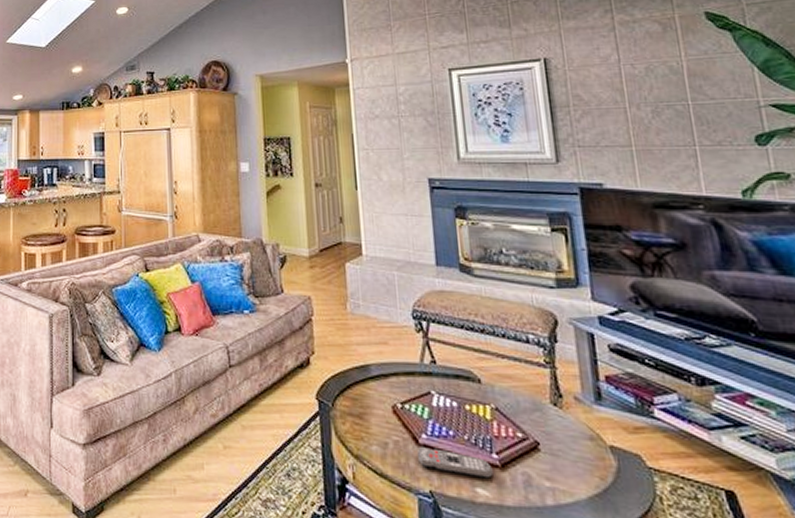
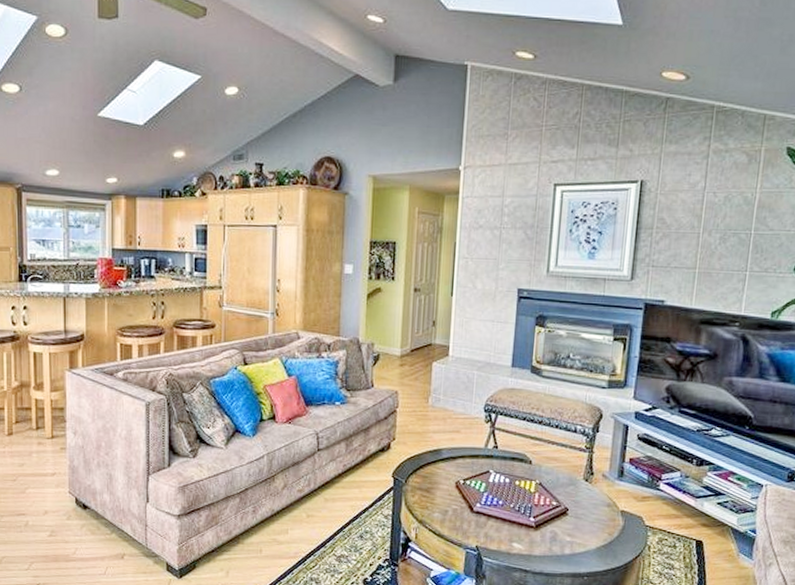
remote control: present [418,446,493,479] -> none [471,512,529,536]

